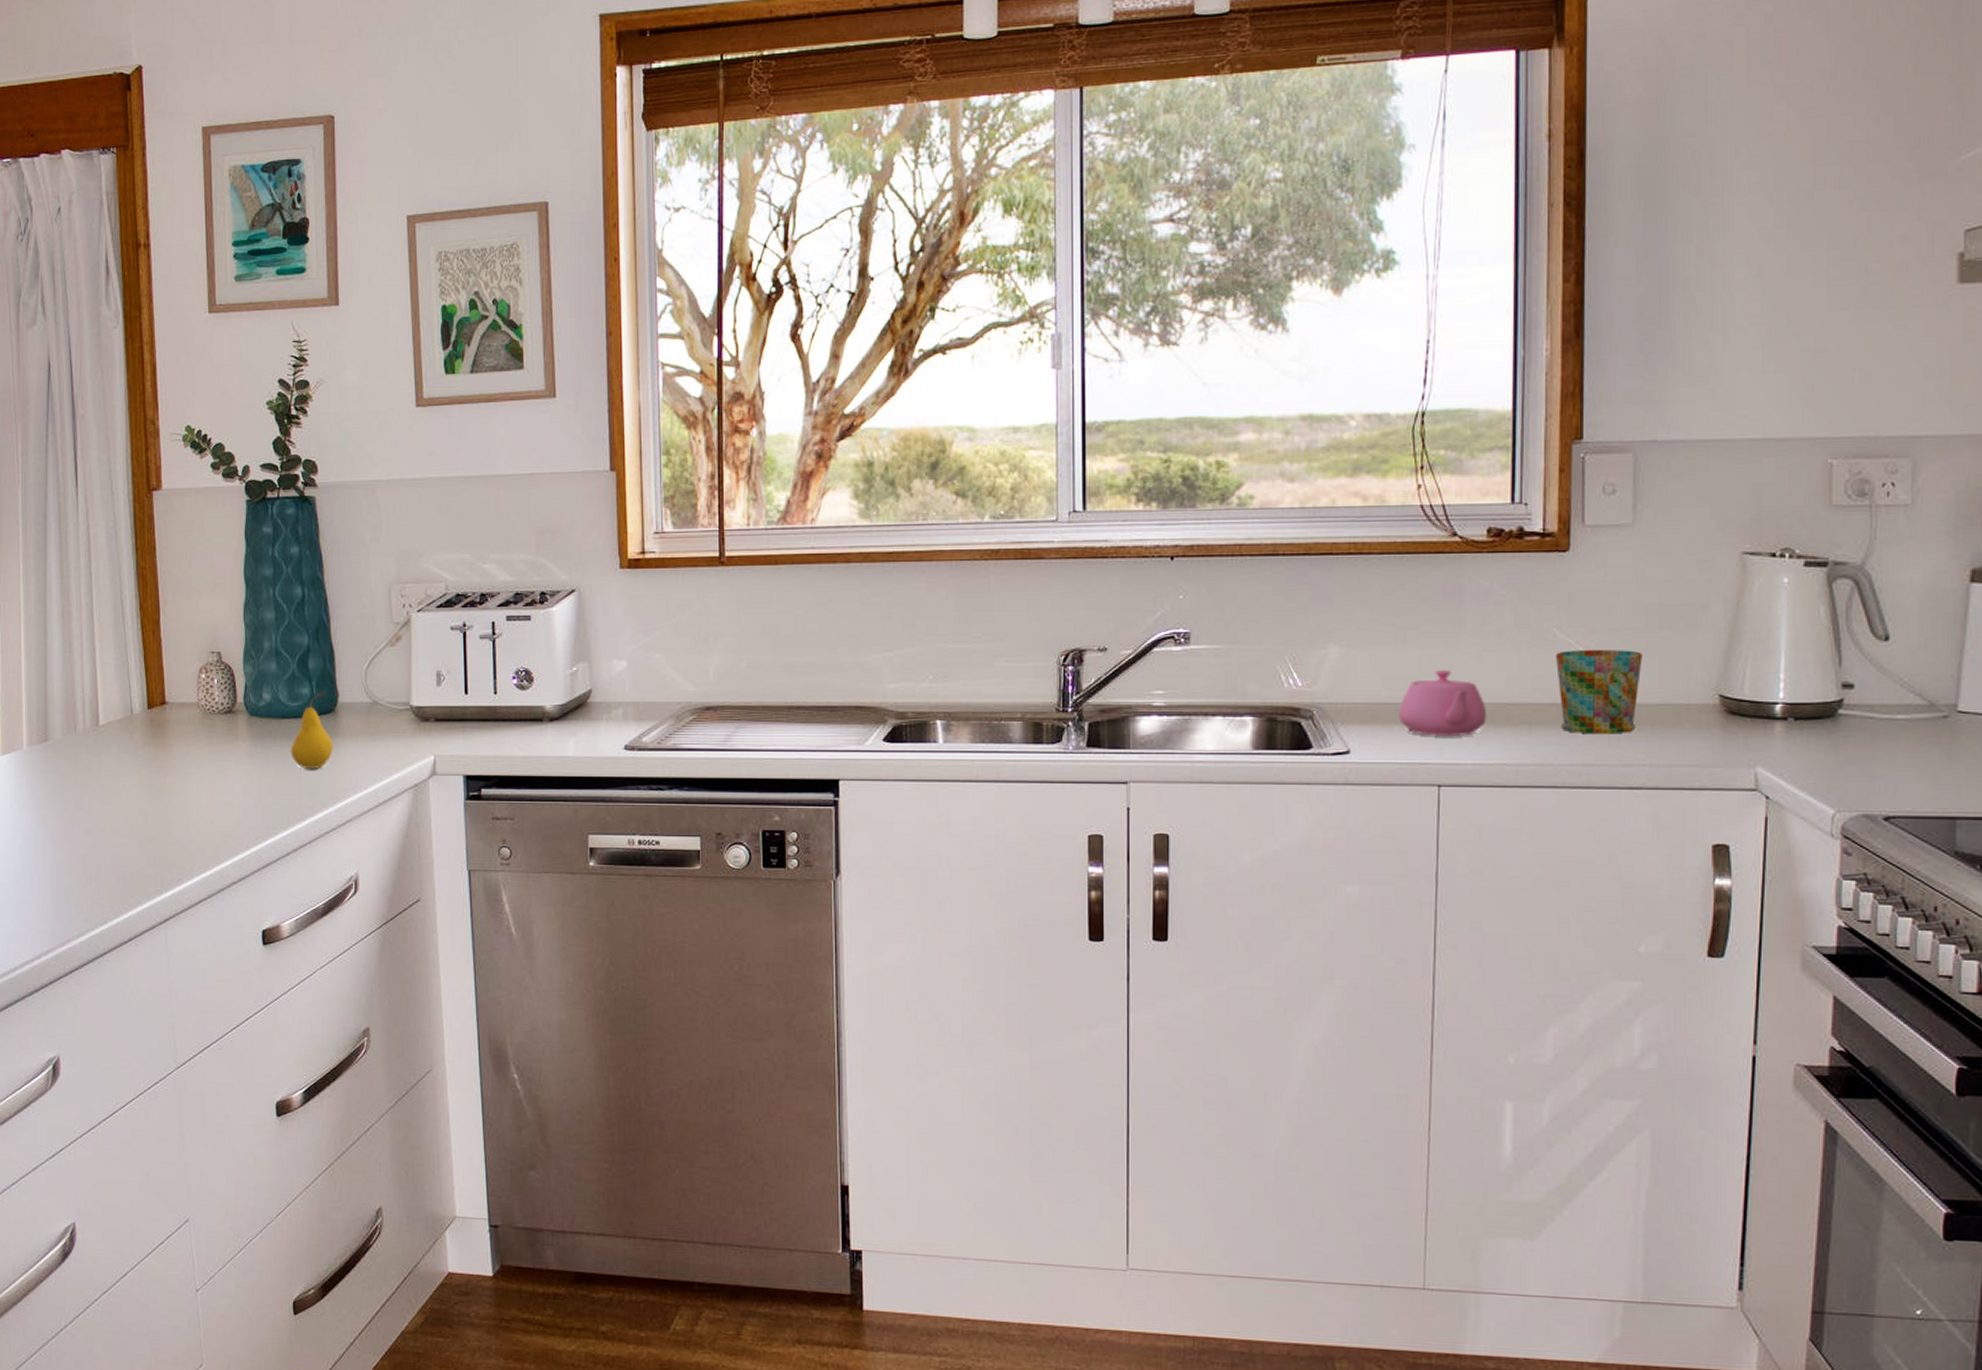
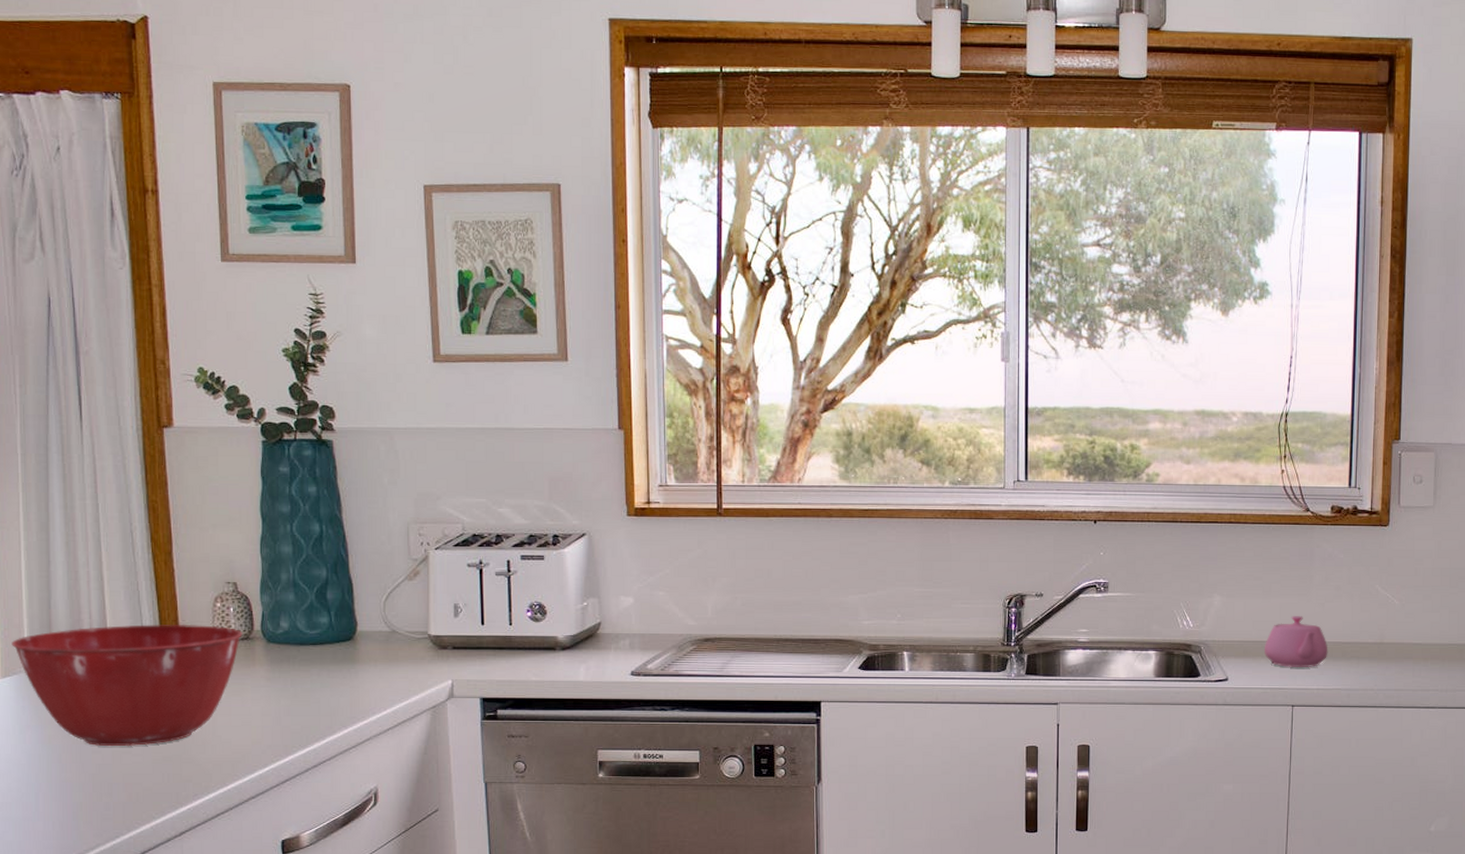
mixing bowl: none [11,697,226,826] -> present [11,624,243,746]
fruit: present [290,692,333,769] -> none [309,621,352,692]
mug: present [1556,649,1643,735] -> none [1378,601,1438,667]

